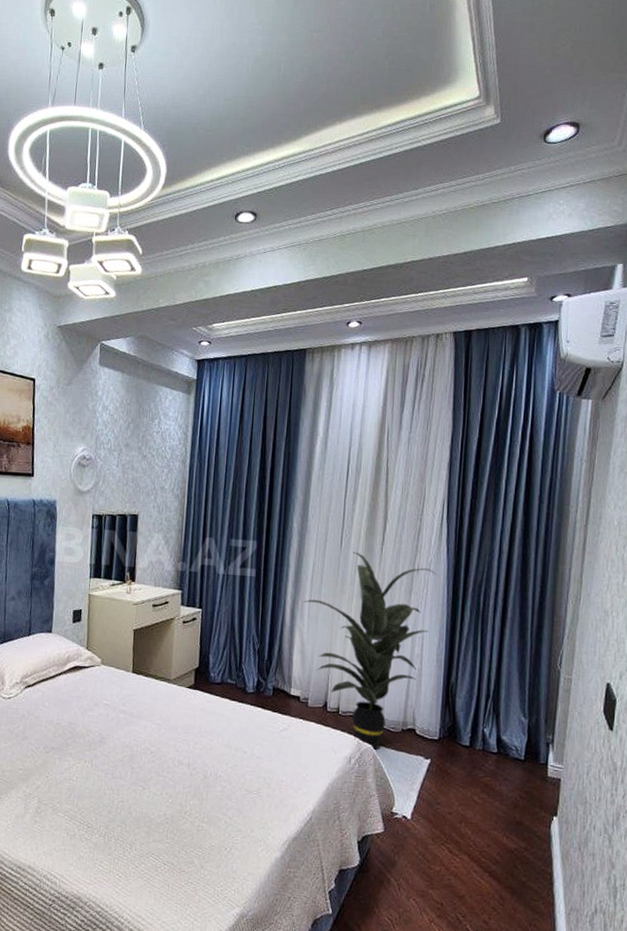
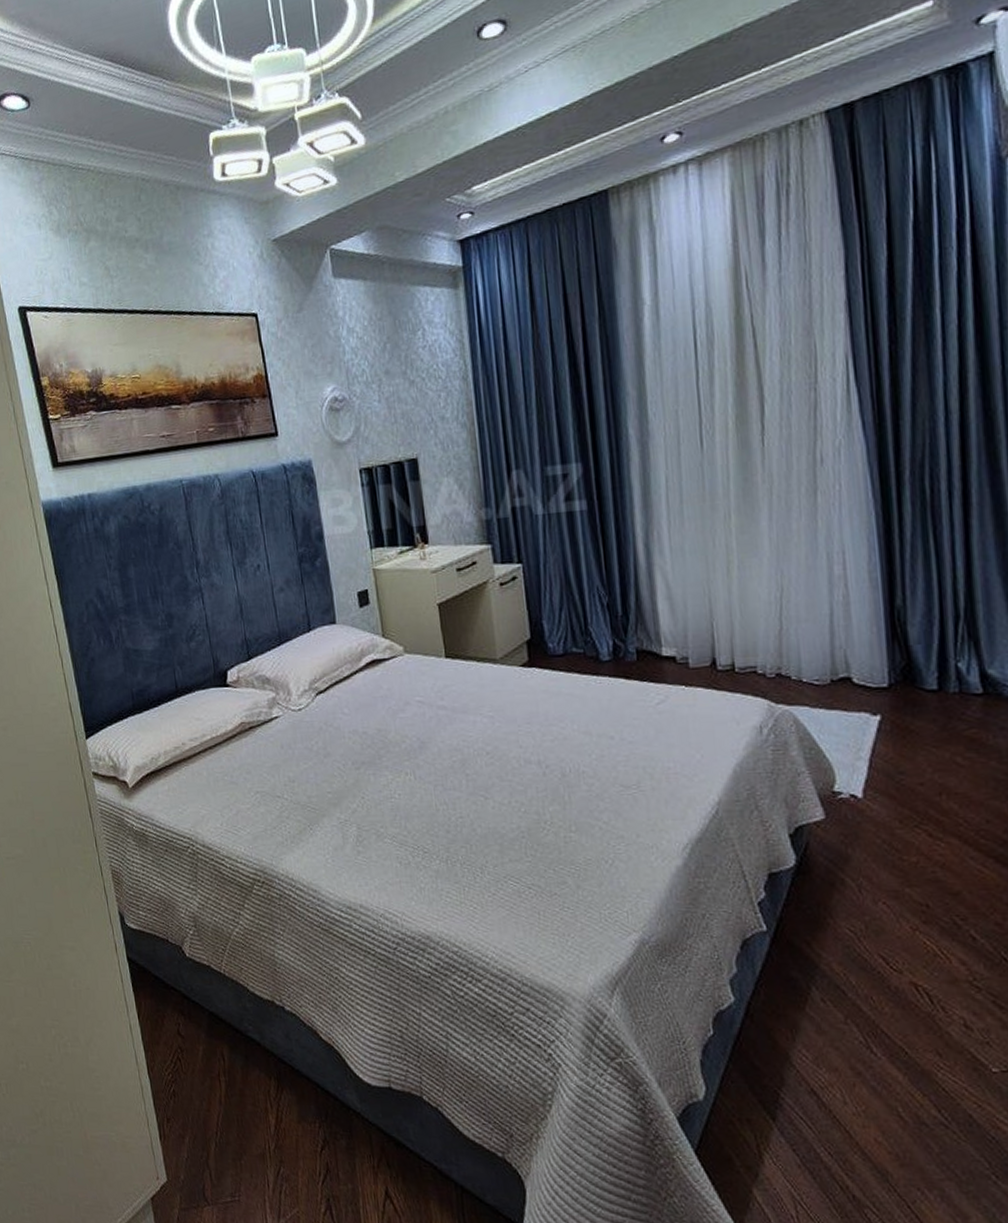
indoor plant: present [303,551,437,750] -> none [660,451,851,713]

